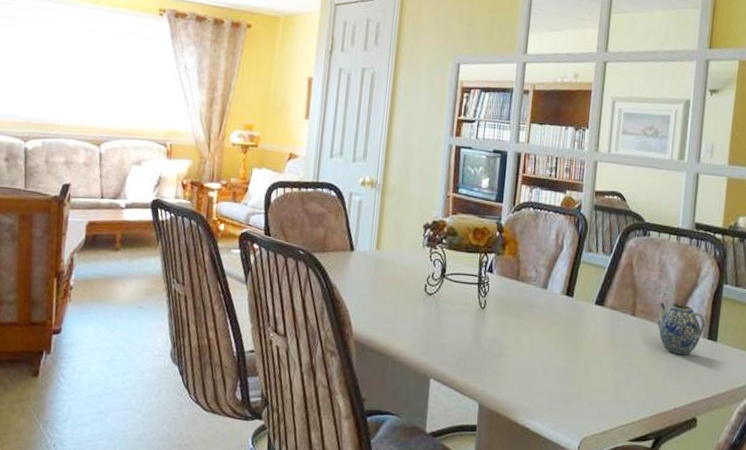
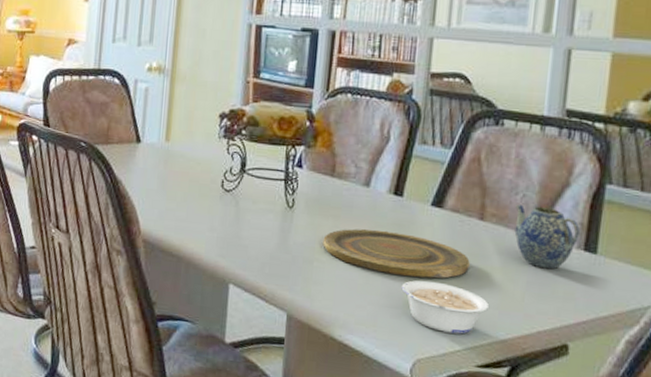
plate: none [509,325,624,367] -> present [322,228,470,279]
legume: none [571,368,638,414] -> present [401,280,489,335]

